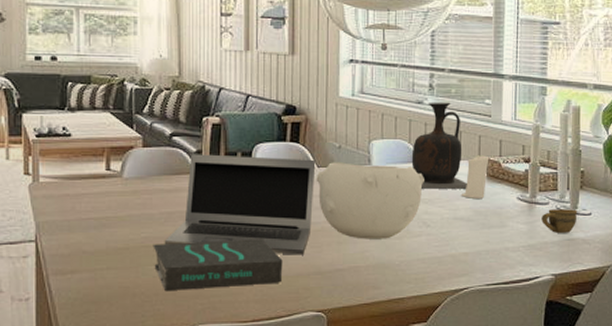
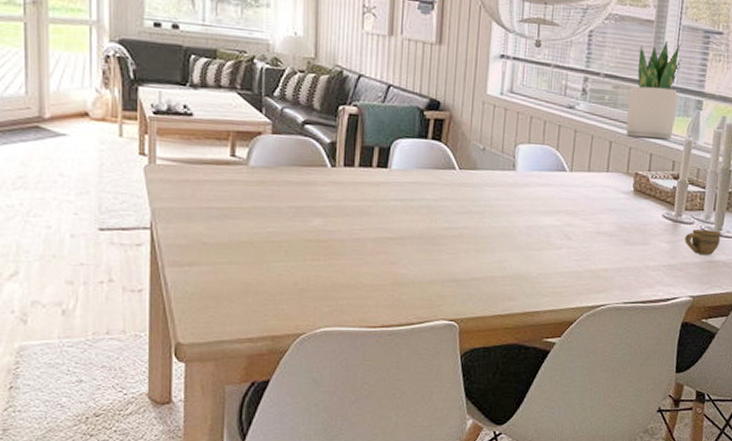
book: present [153,239,283,290] -> none [279,239,417,291]
laptop: present [164,154,316,255] -> none [291,145,458,261]
bowl: present [316,162,424,239] -> none [456,164,570,250]
vase: present [411,102,467,189] -> none [557,108,613,203]
candle: present [461,154,489,200] -> none [605,167,638,215]
planter: none [473,35,523,127] -> present [626,41,683,141]

